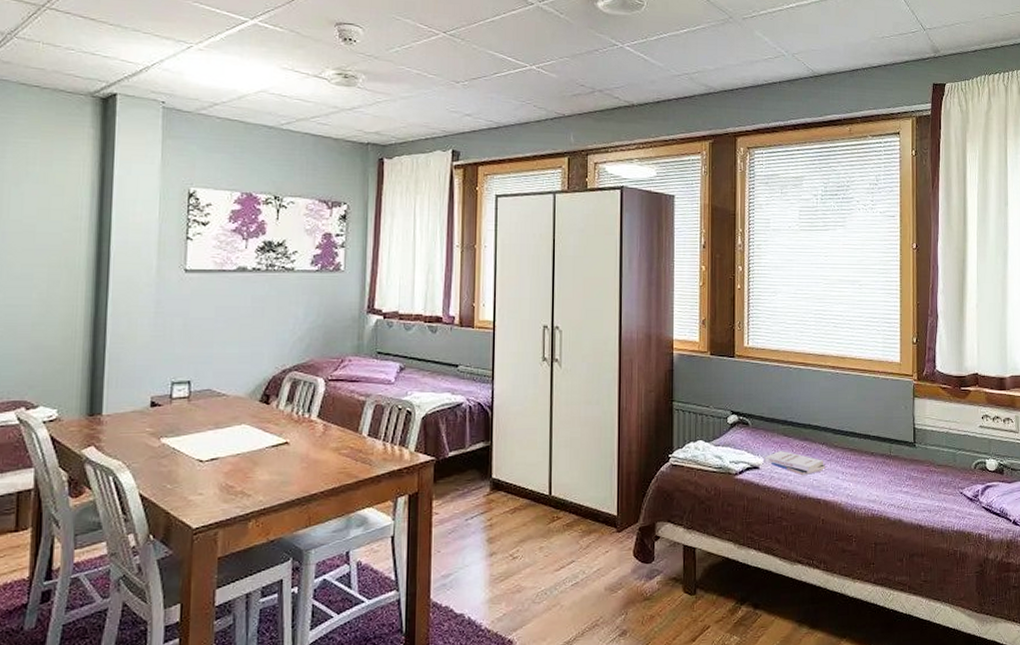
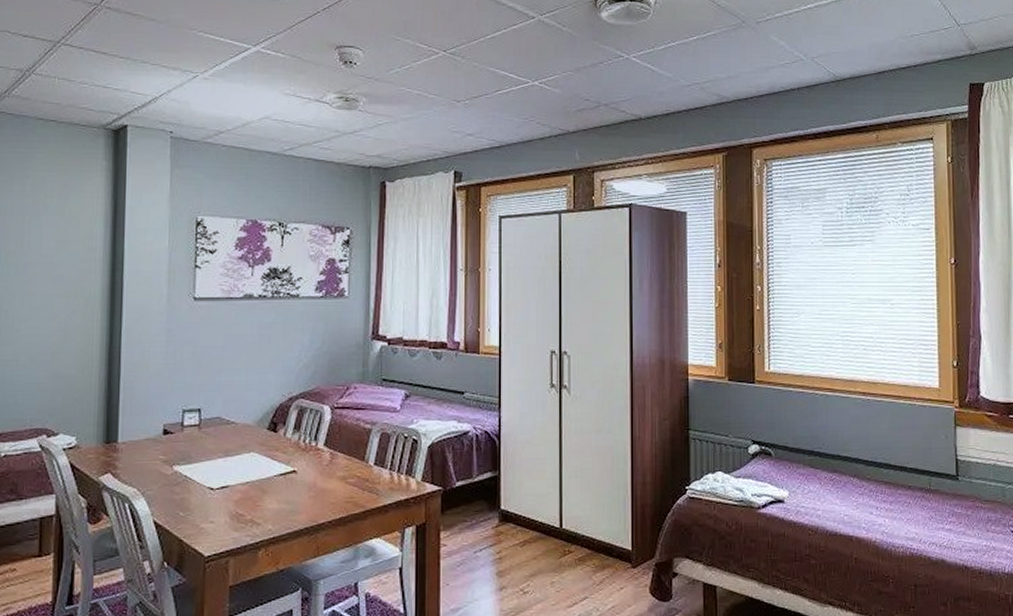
books: present [765,451,825,476] -> none [790,484,857,511]

